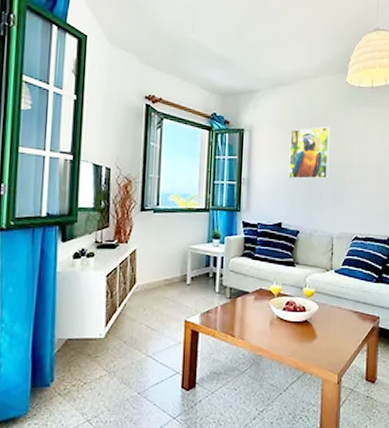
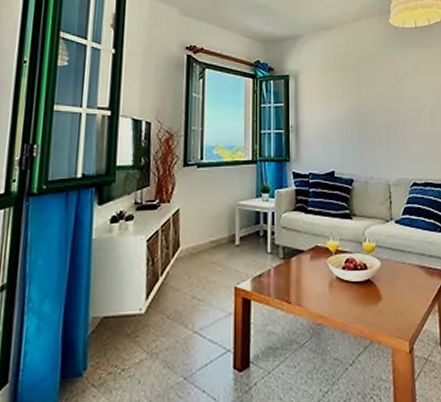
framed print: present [289,126,331,179] -> none [337,68,379,123]

